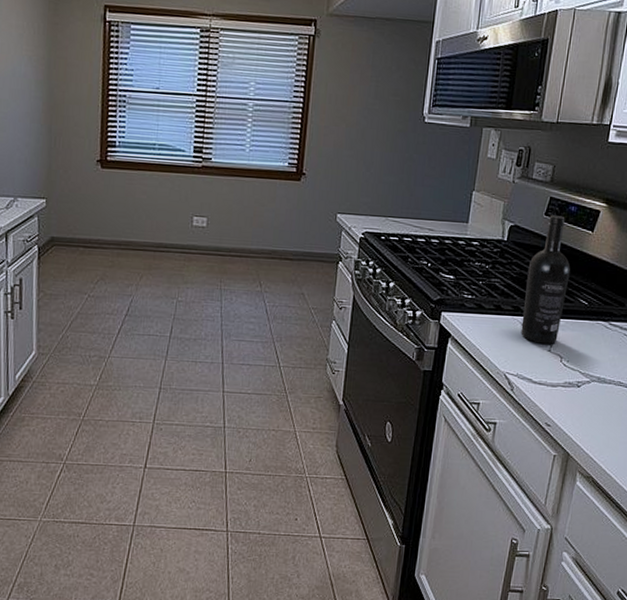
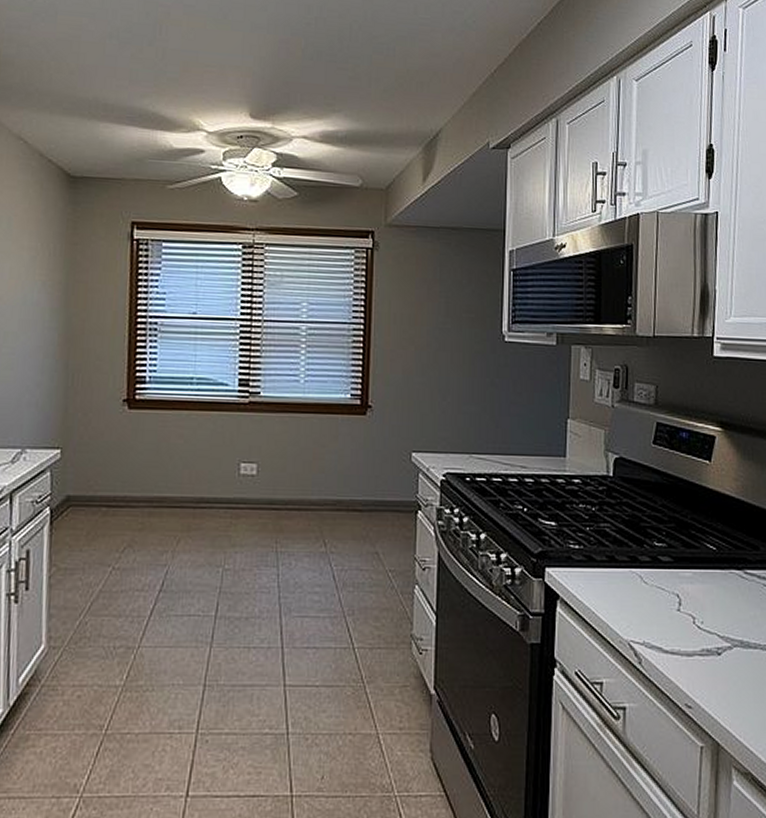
wine bottle: present [521,215,571,344] -> none [641,444,691,602]

